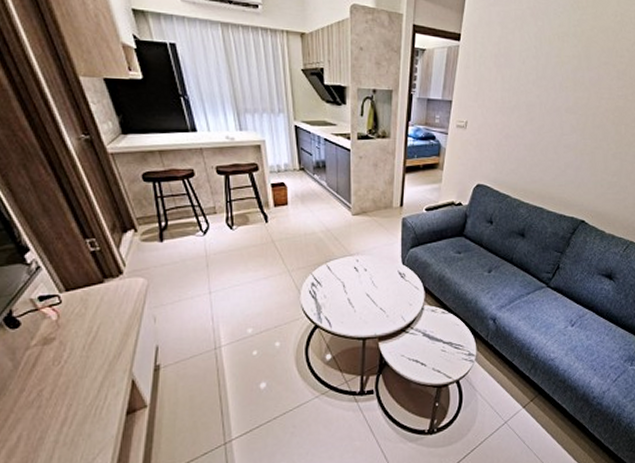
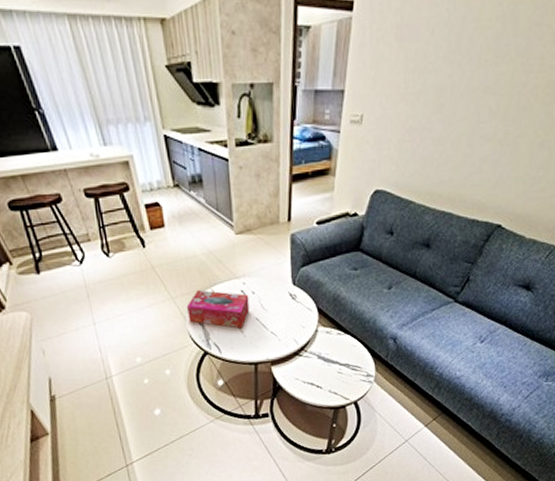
tissue box: none [301,265,361,303] -> present [186,290,250,328]

